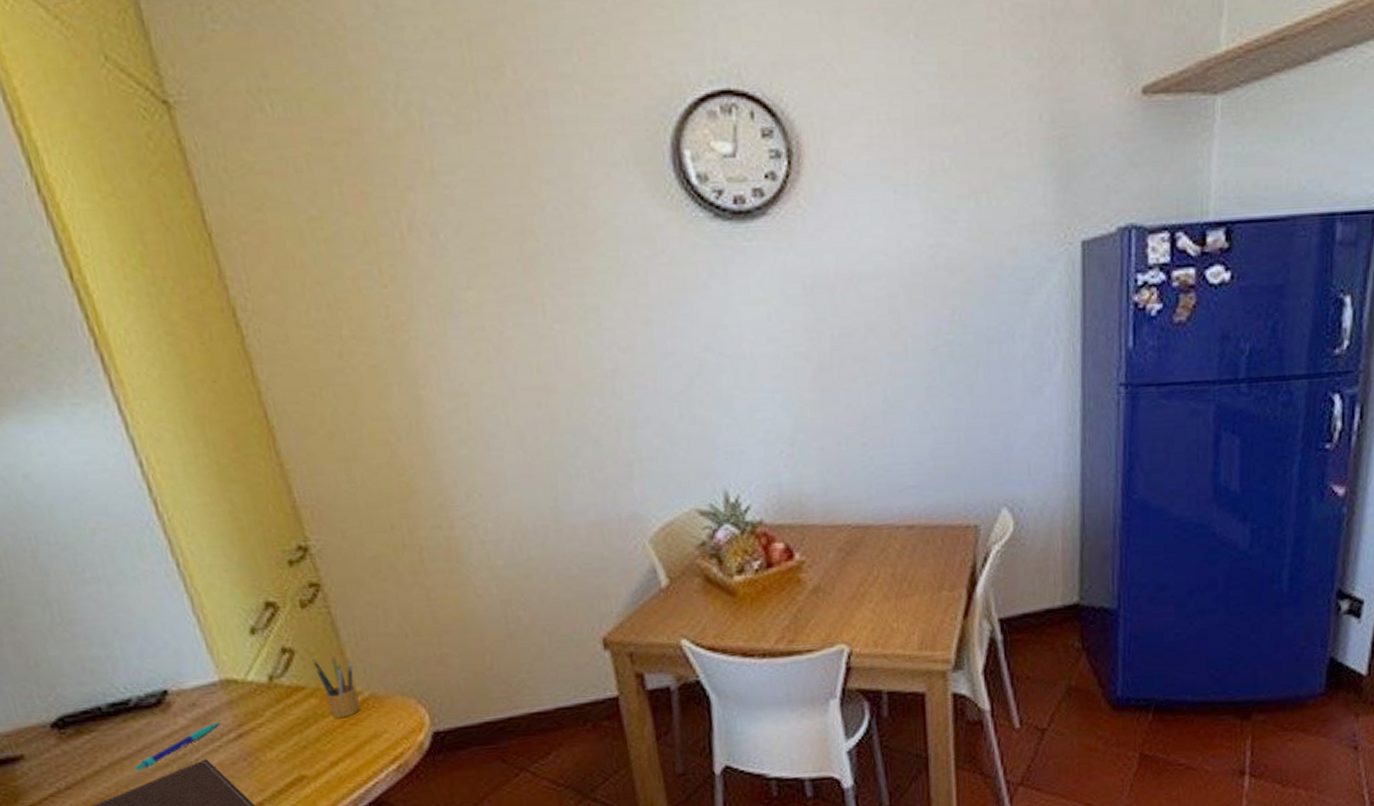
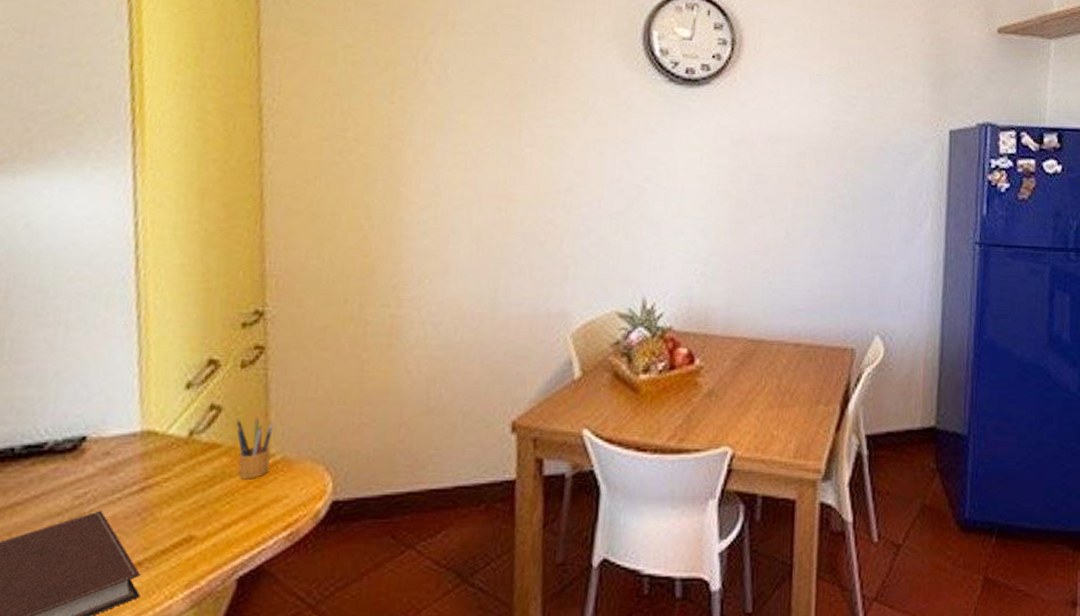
pen: present [134,722,220,772] -> none [25,473,127,519]

